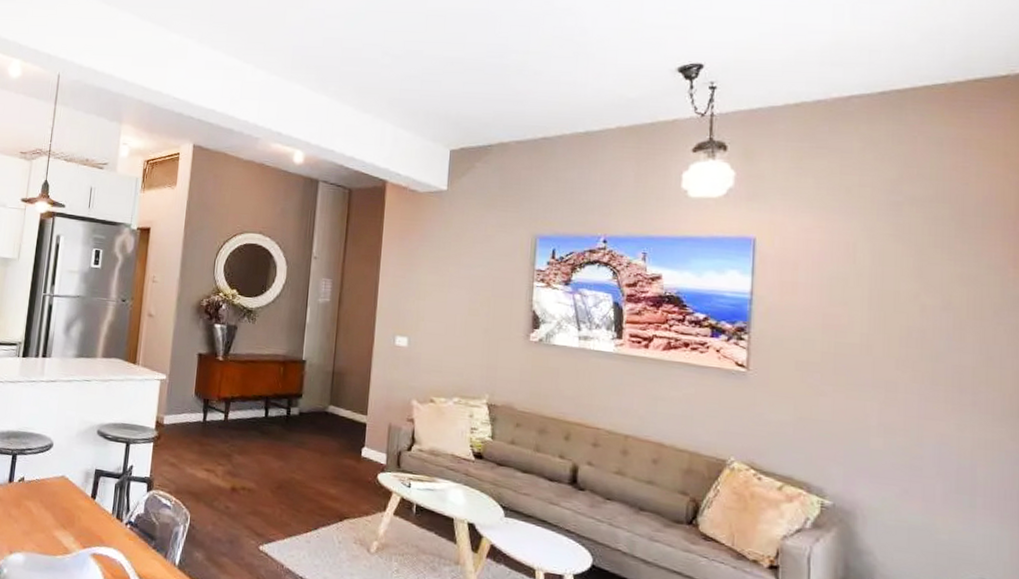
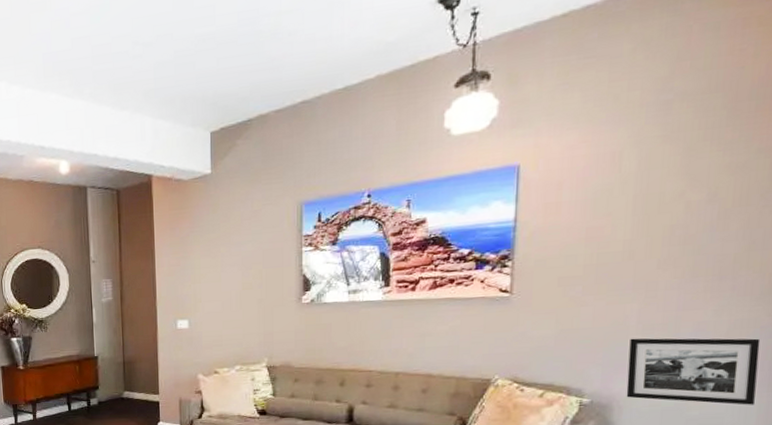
picture frame: none [870,440,1007,538] -> present [626,338,761,405]

